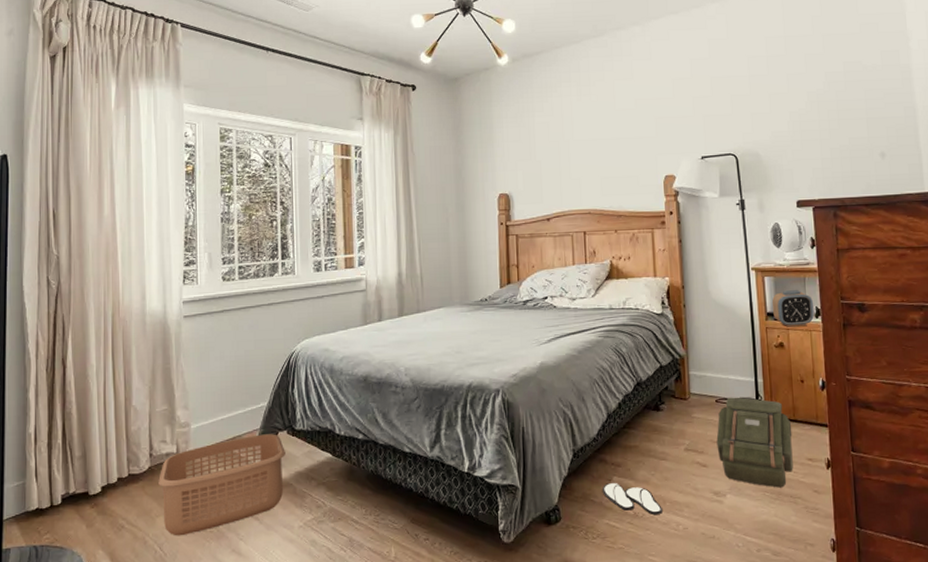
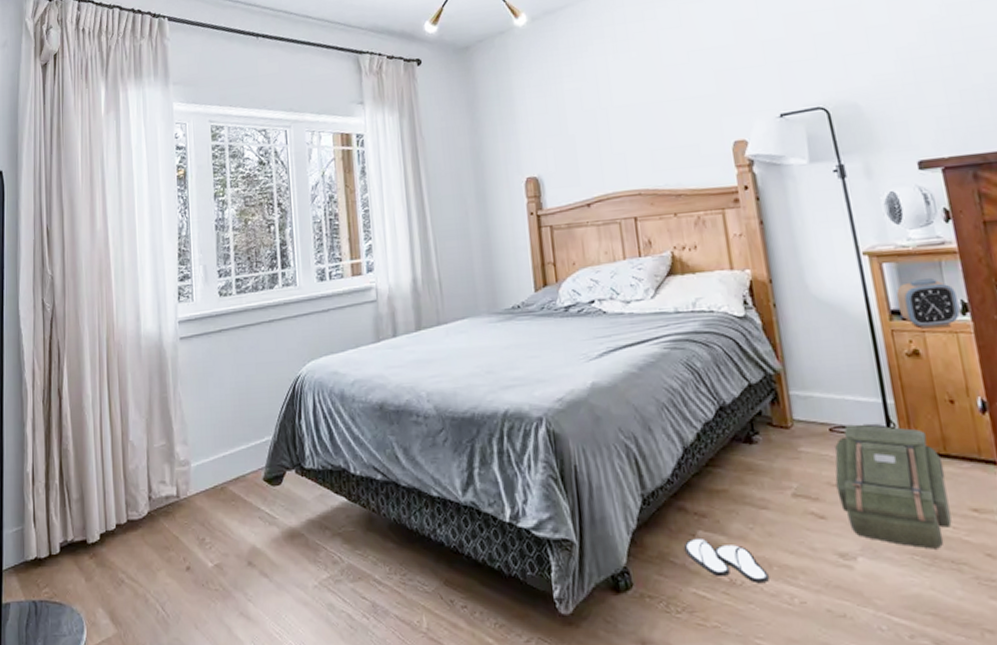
clothes hamper: present [158,434,285,536] -> none [158,473,295,594]

